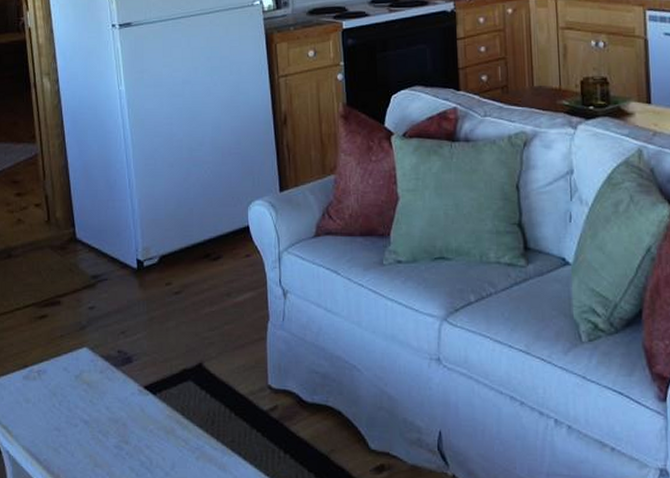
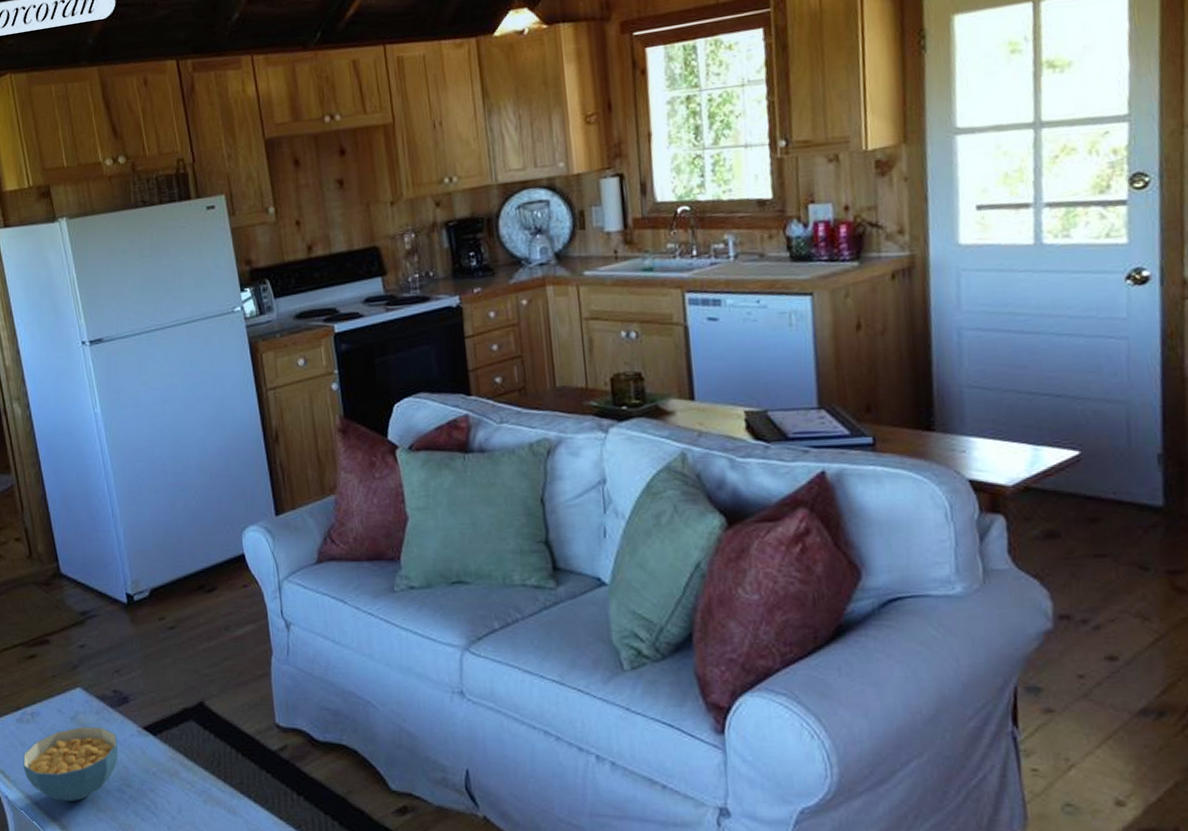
cereal bowl: none [26,385,119,457] -> present [22,726,119,801]

